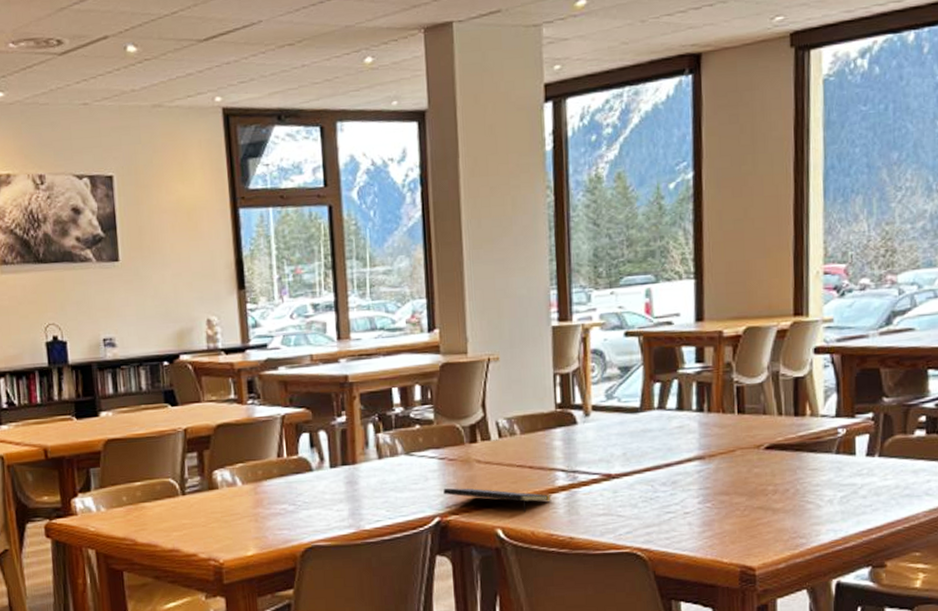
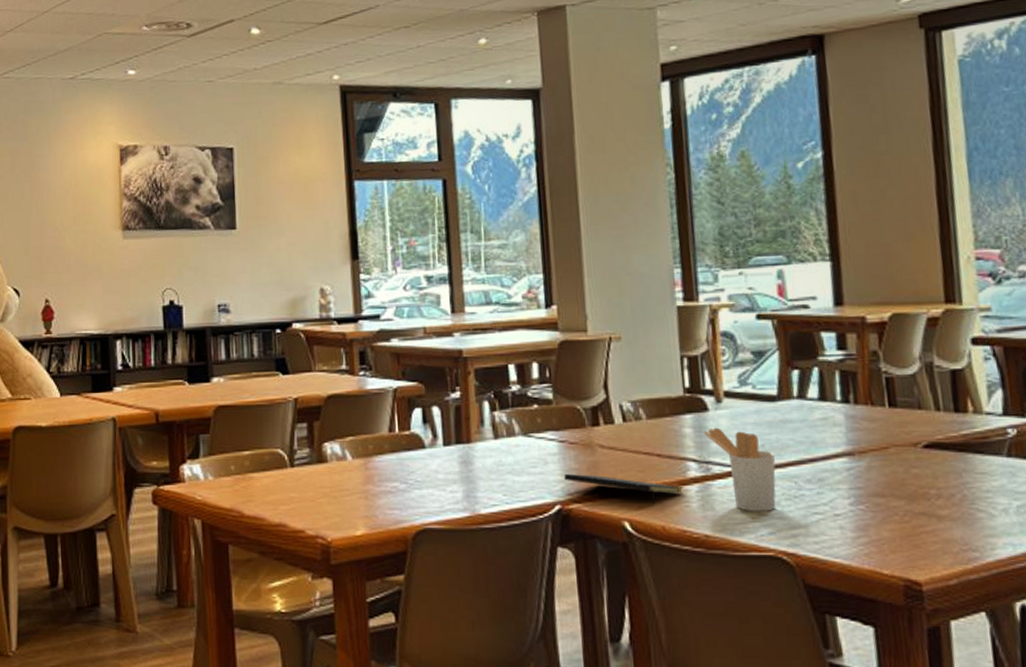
utensil holder: none [571,439,635,514] -> present [703,427,776,511]

